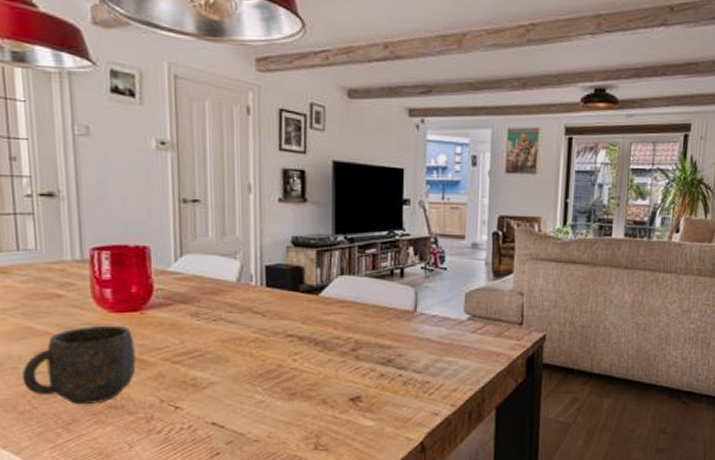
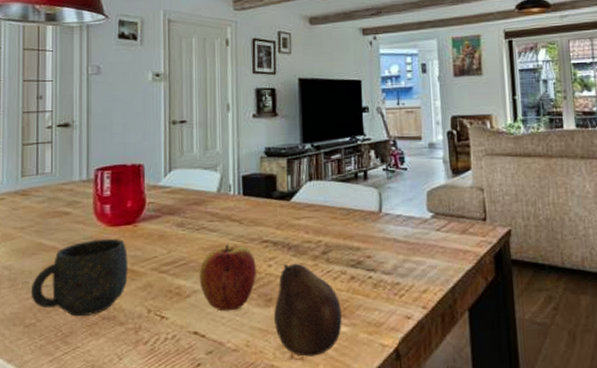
apple: none [217,337,281,404] -> present [199,244,257,312]
fruit: none [299,358,369,448] -> present [274,263,342,357]

